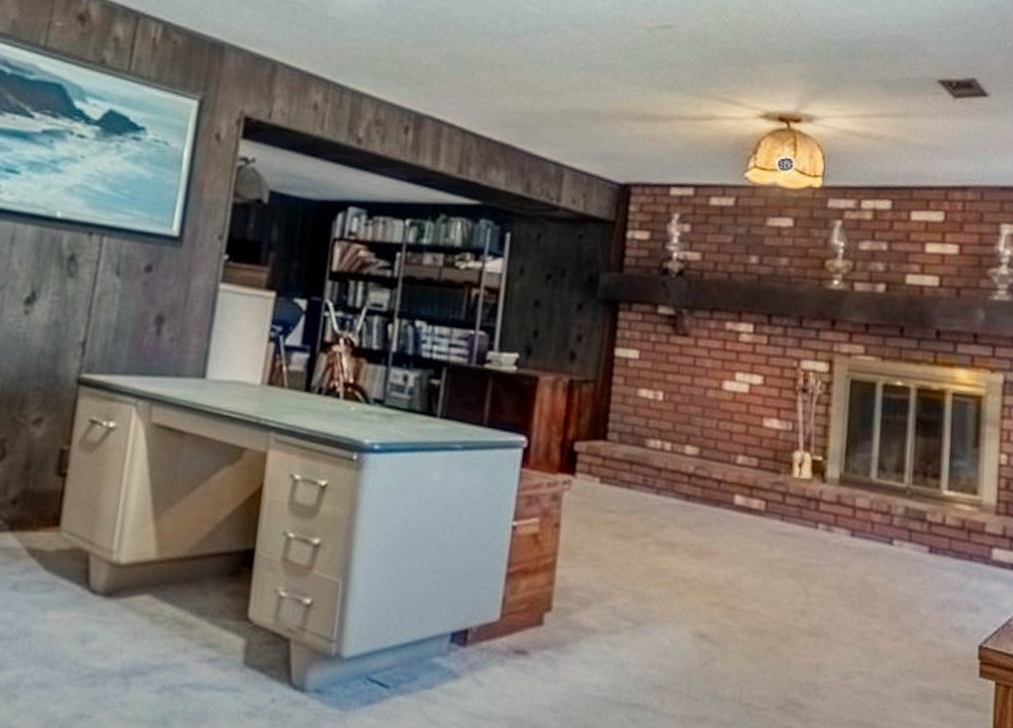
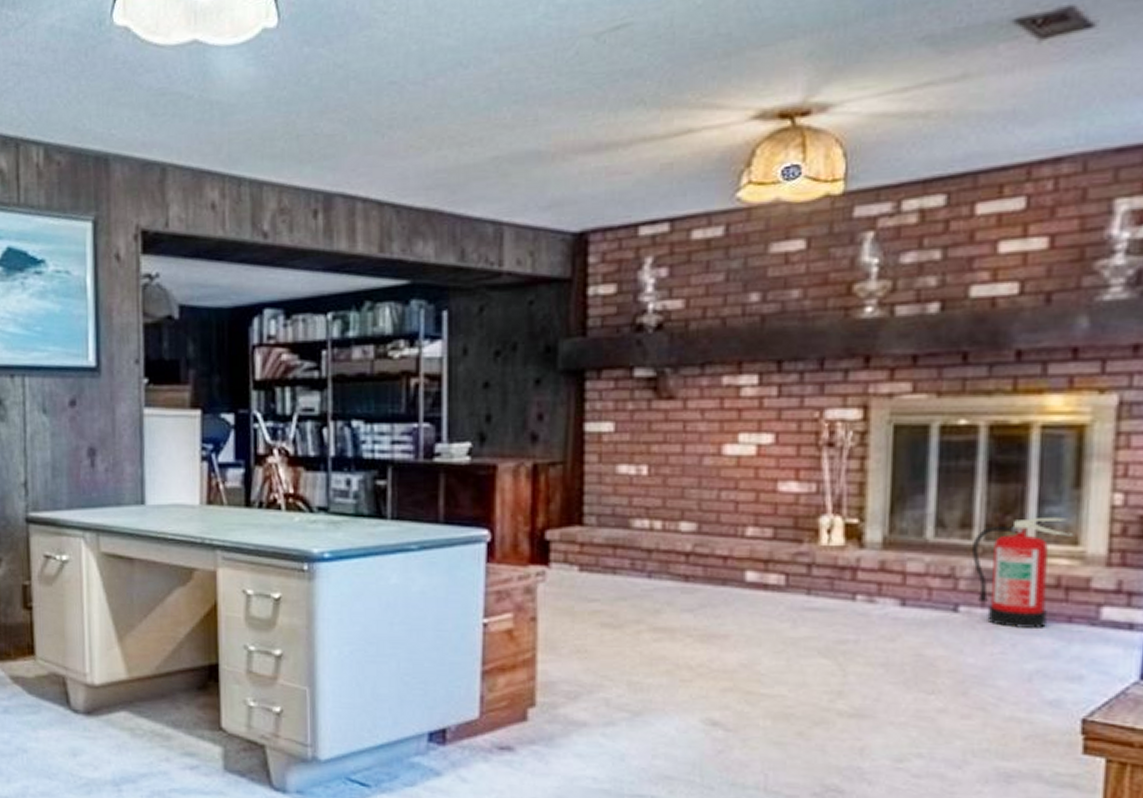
fire extinguisher: none [903,468,974,564] -> present [971,516,1074,628]

